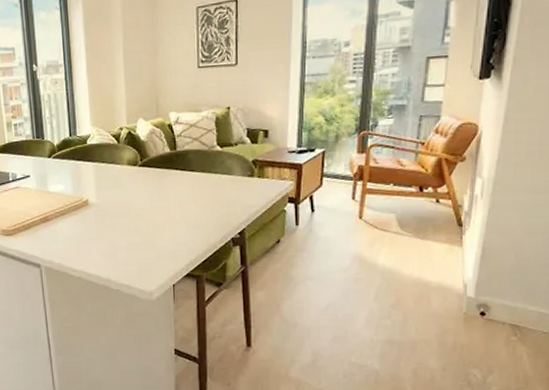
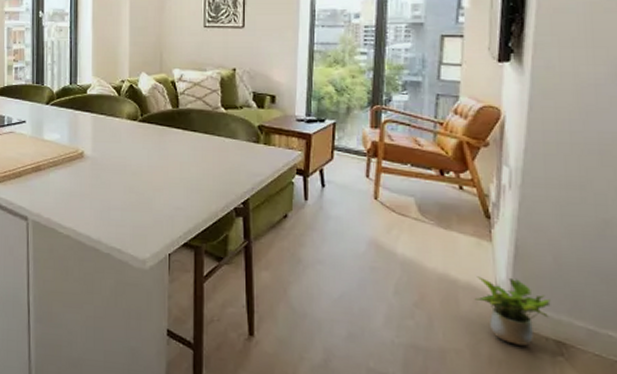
potted plant: none [444,275,509,331] -> present [474,276,551,346]

